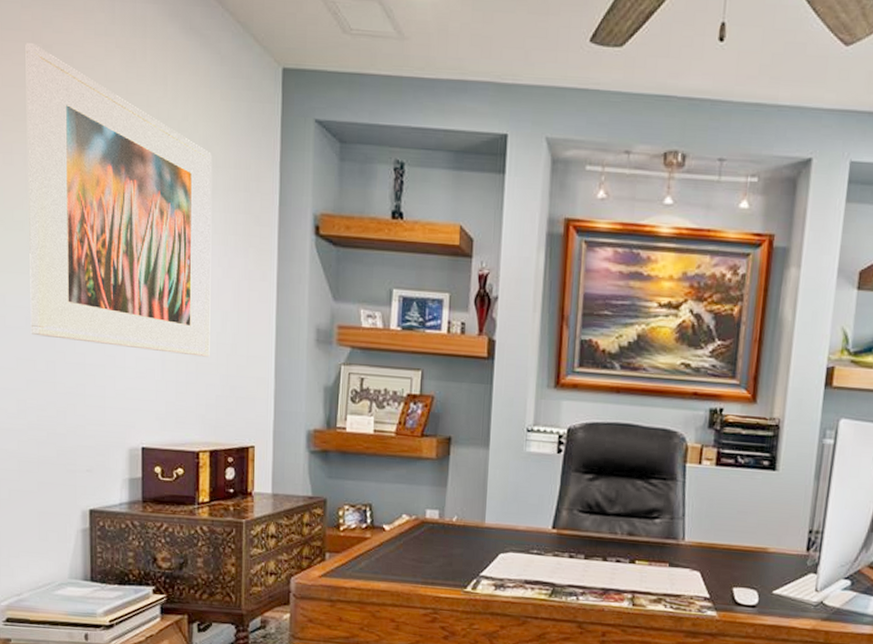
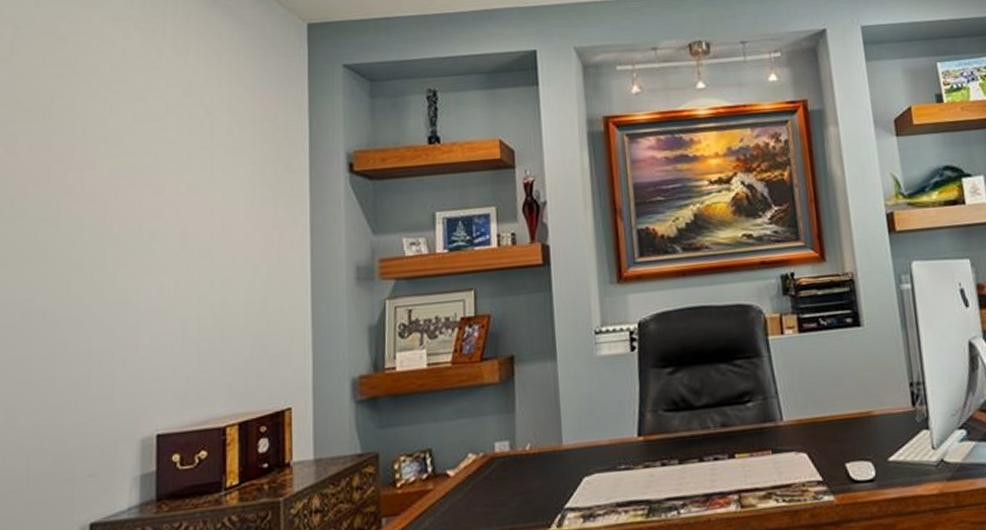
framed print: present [25,43,212,357] -> none [27,37,237,330]

